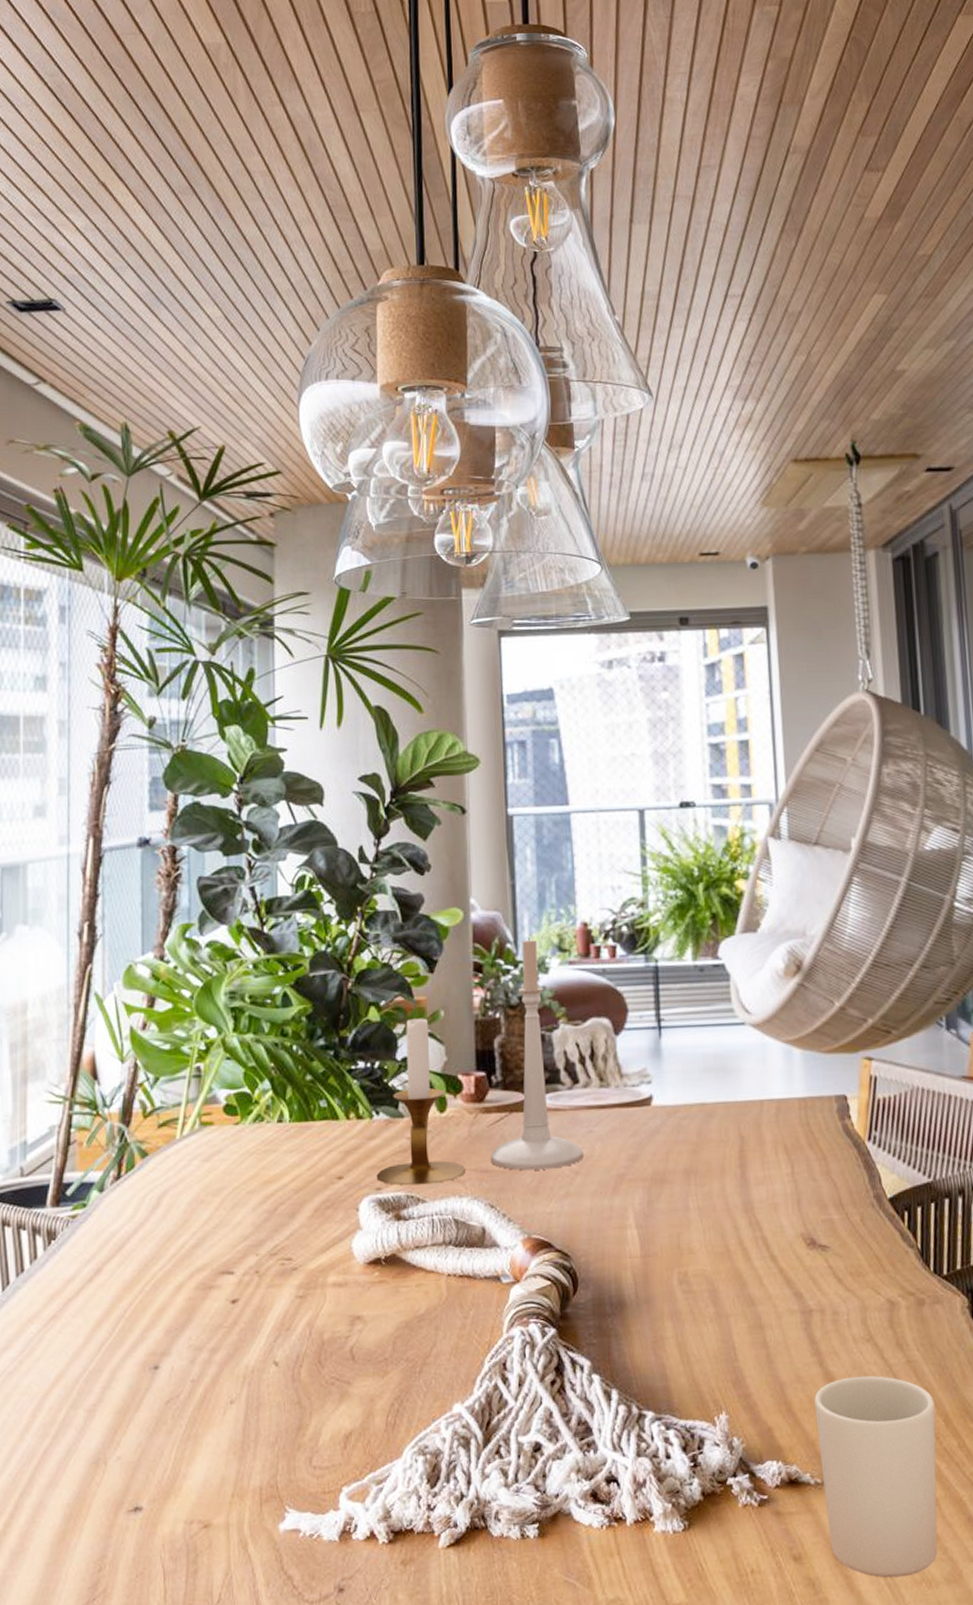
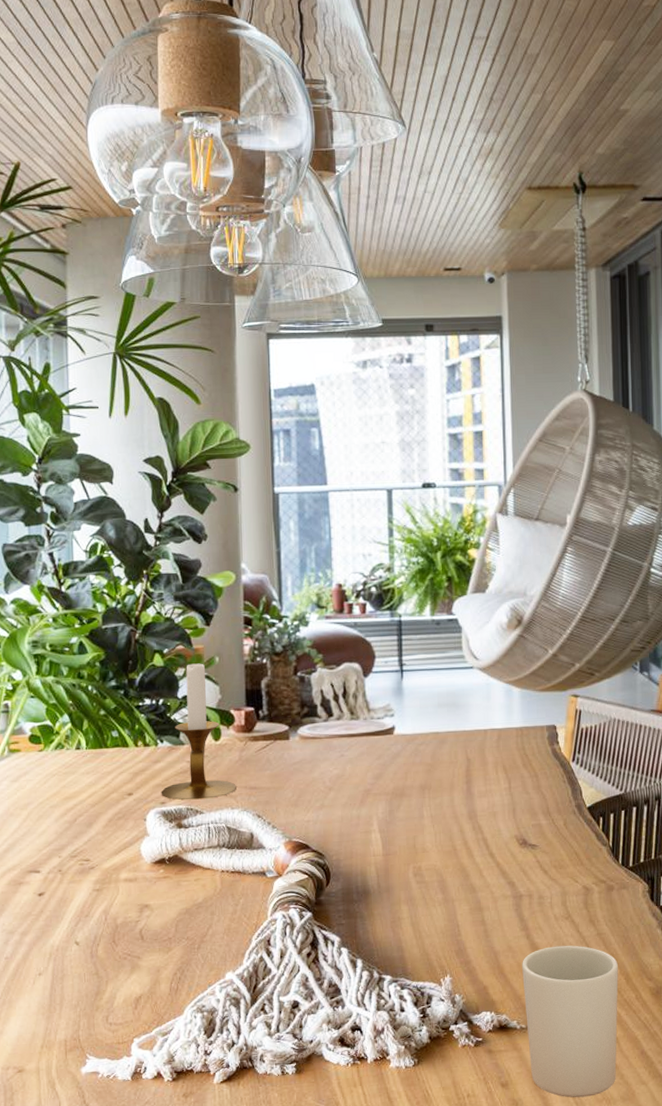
candlestick: present [491,938,584,1171] -> none [258,596,336,788]

